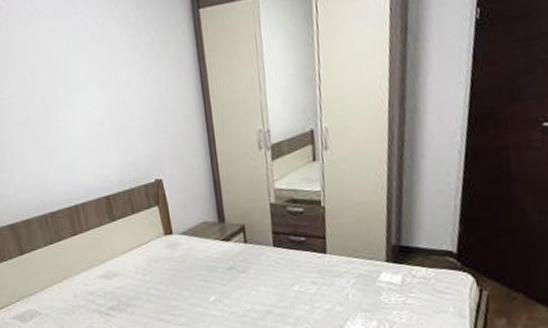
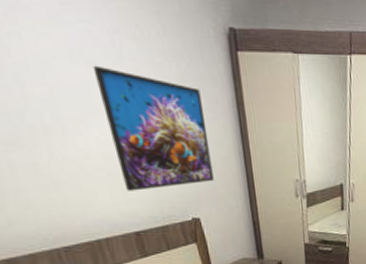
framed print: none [82,47,176,157] -> present [92,65,214,191]

